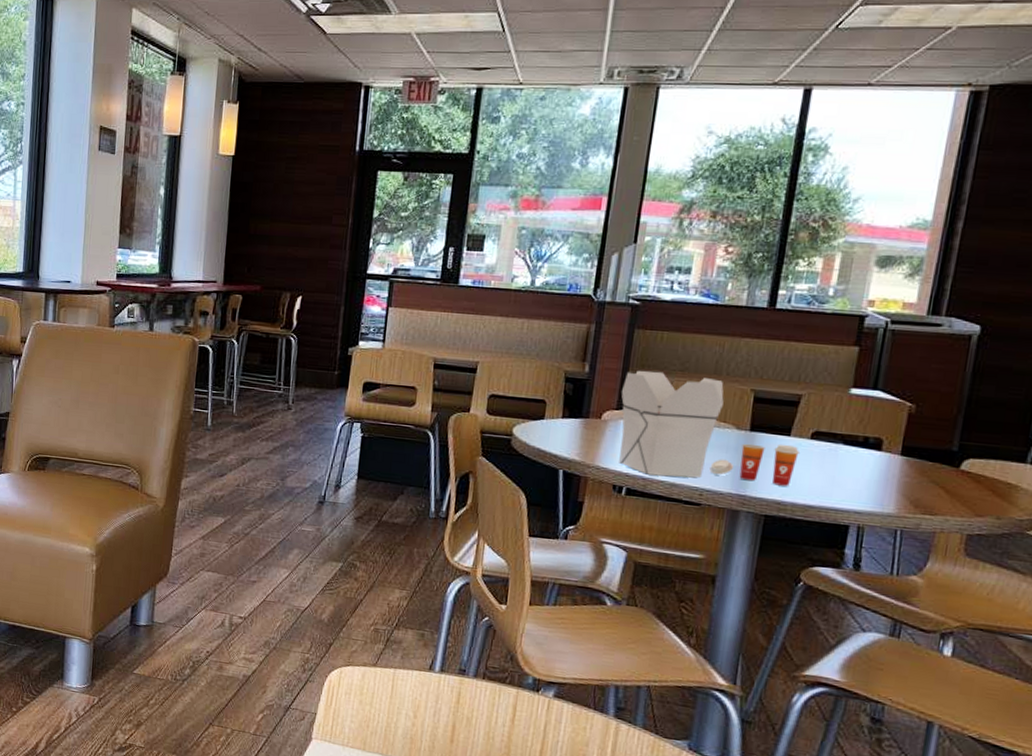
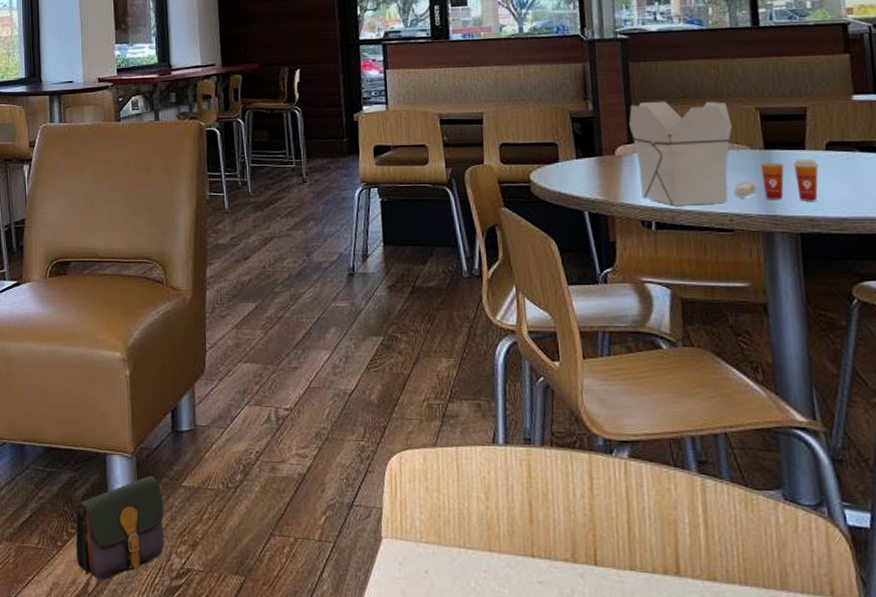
handbag: none [28,660,115,745] -> present [75,475,164,581]

